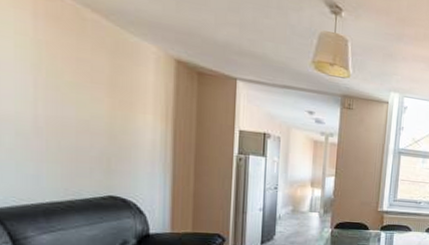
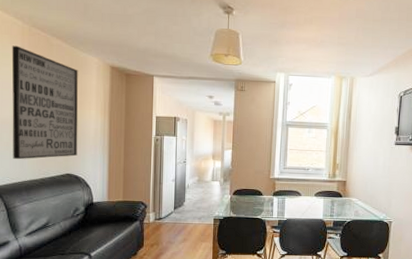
wall art: none [16,11,127,174] -> present [11,45,78,160]

